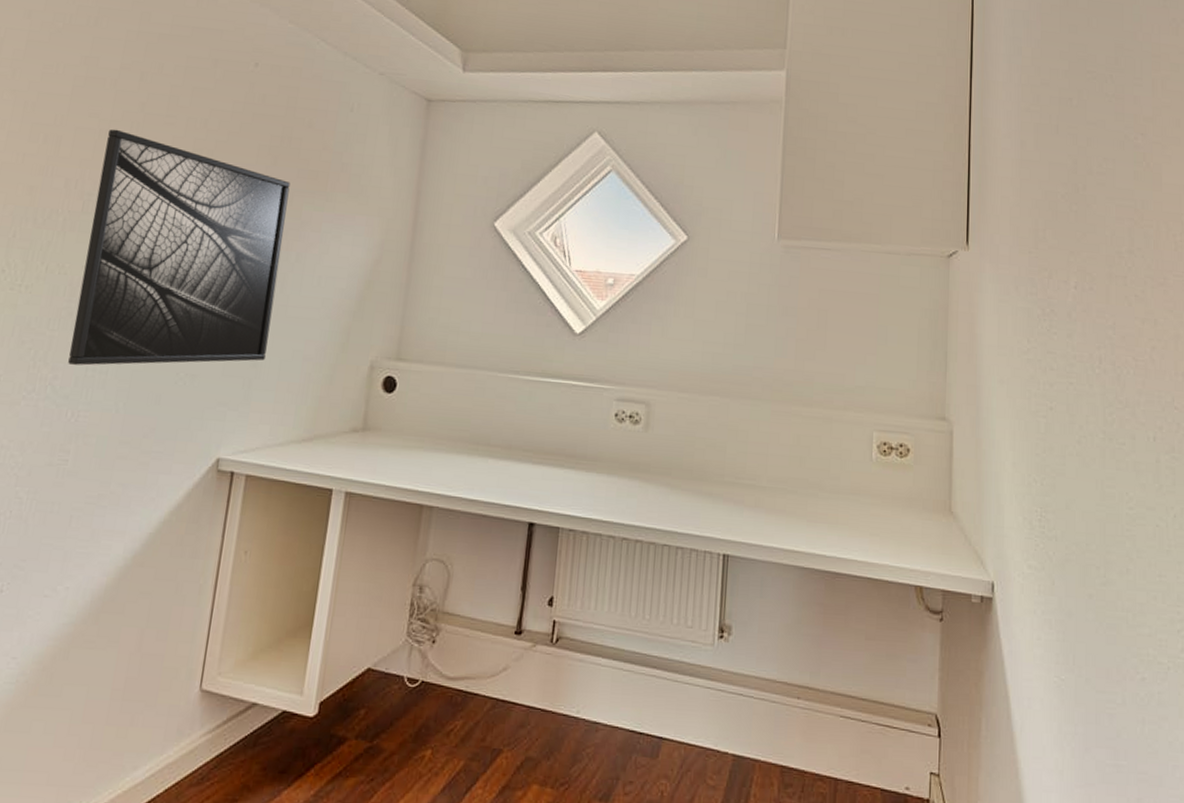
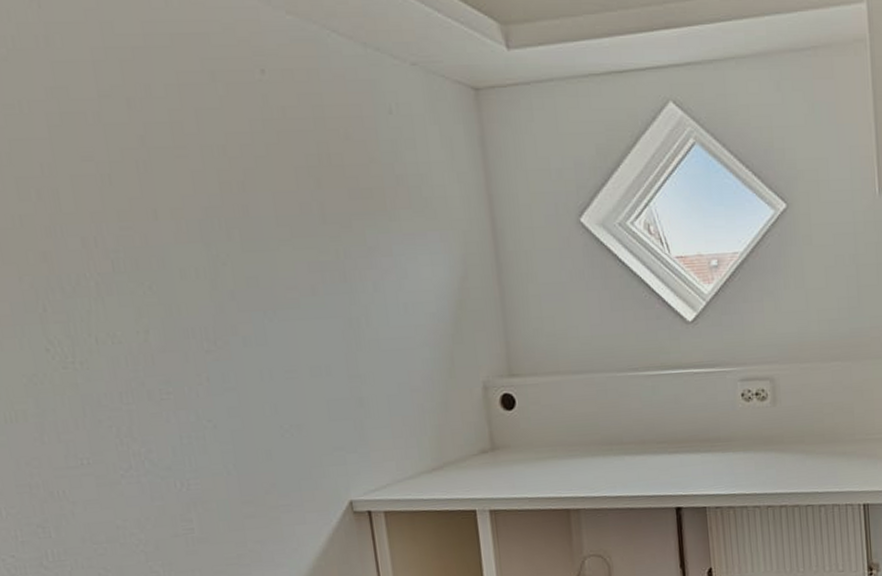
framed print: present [68,129,291,366] -> none [112,171,370,436]

